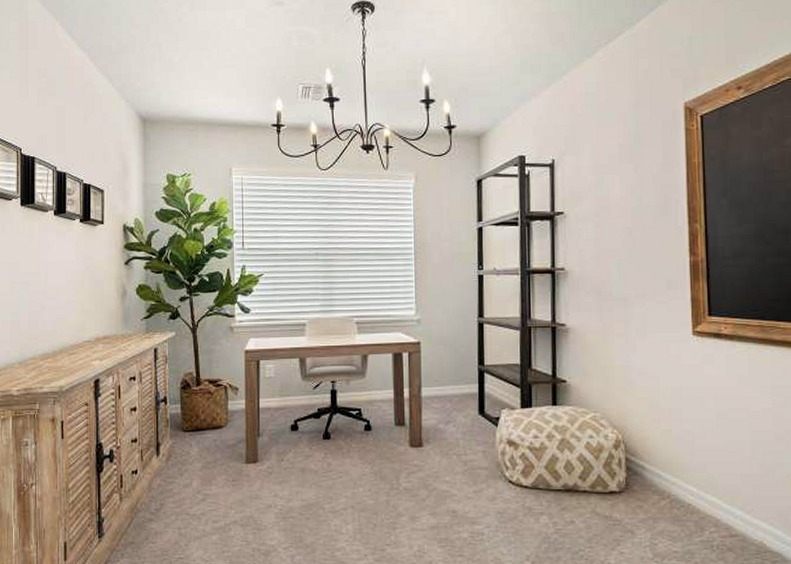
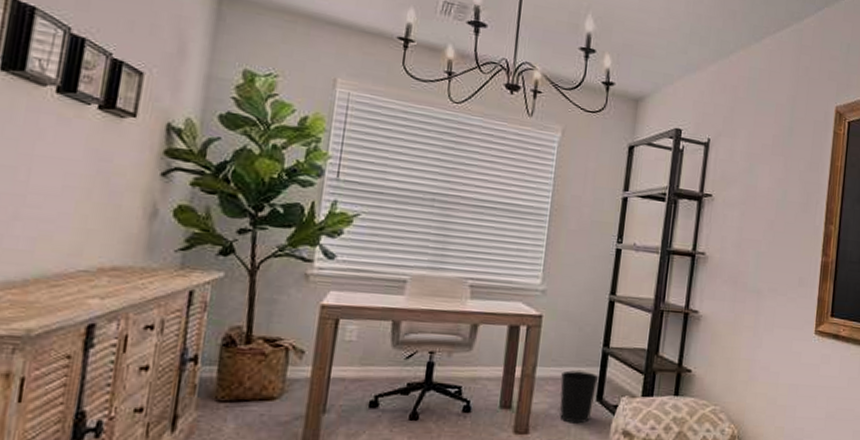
wastebasket: none [444,389,478,436] -> present [559,370,599,424]

